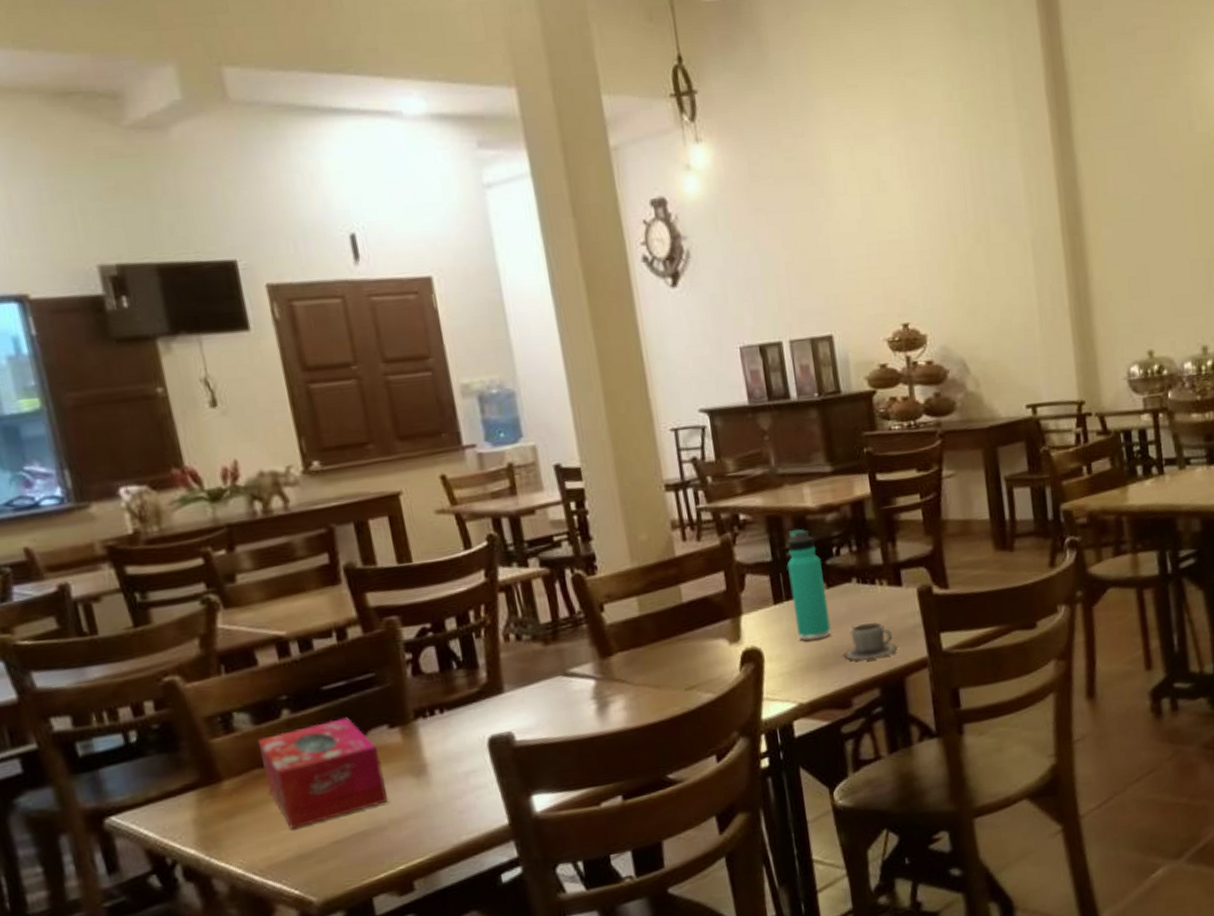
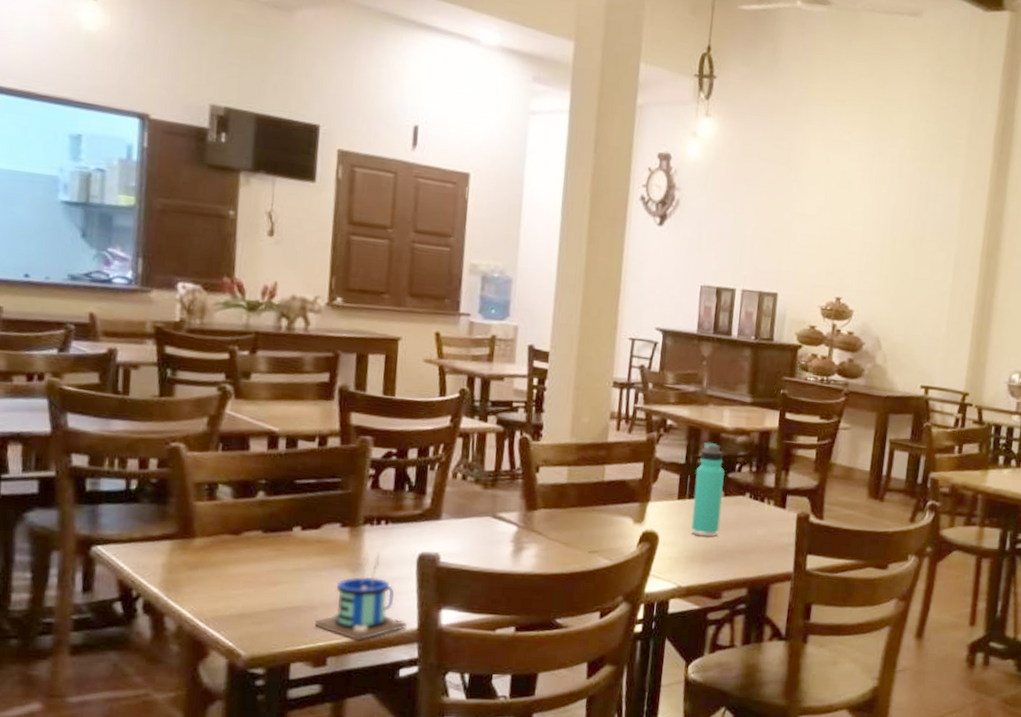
tissue box: present [257,717,387,830] -> none [230,509,328,592]
mug: none [388,741,496,855] -> present [315,543,407,641]
cup: present [843,622,898,661] -> none [724,532,770,564]

